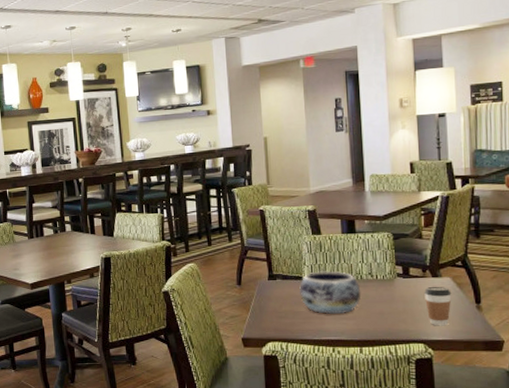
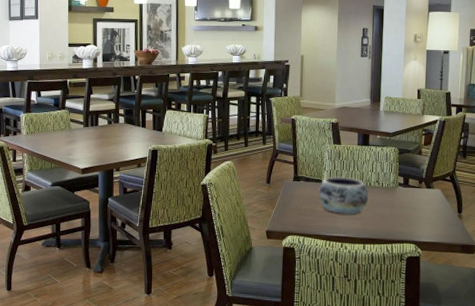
coffee cup: present [424,286,452,326] -> none [419,196,440,230]

